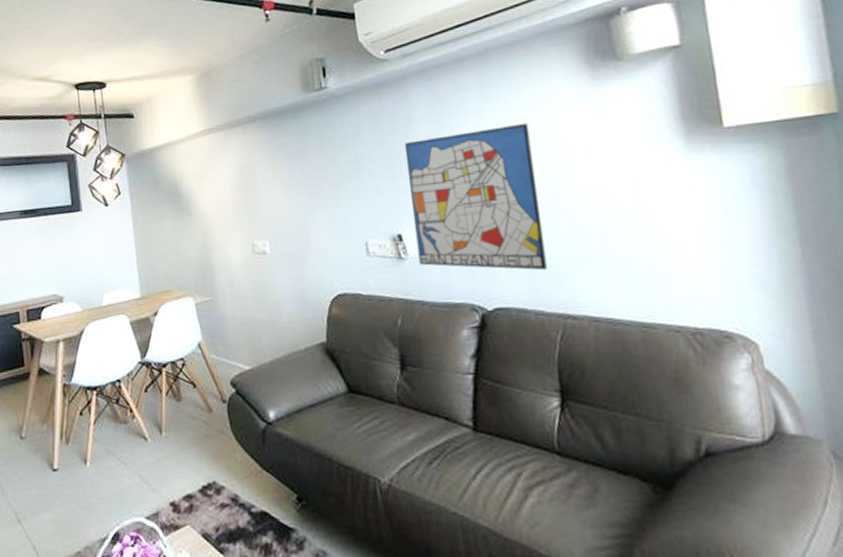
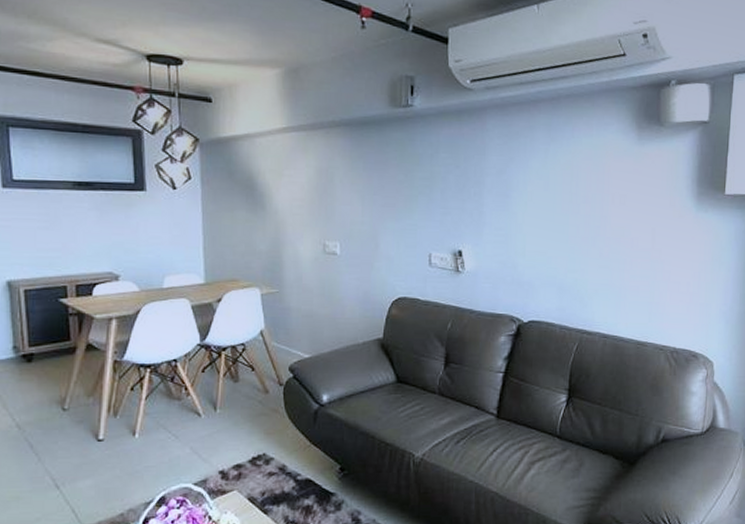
wall art: present [404,122,548,271] -> none [473,167,582,293]

